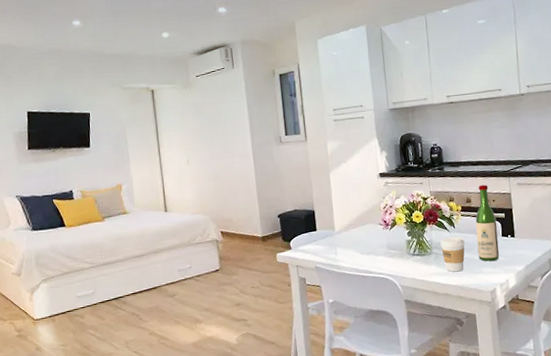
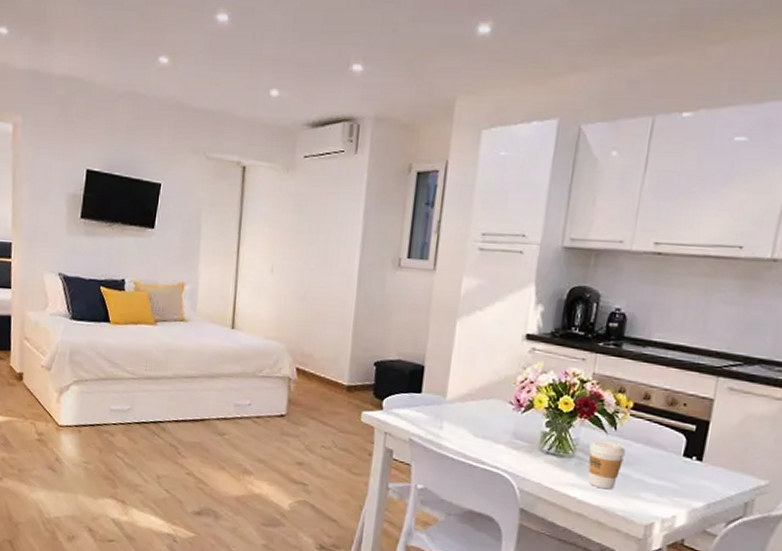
wine bottle: present [475,184,500,261] -> none [640,379,683,487]

